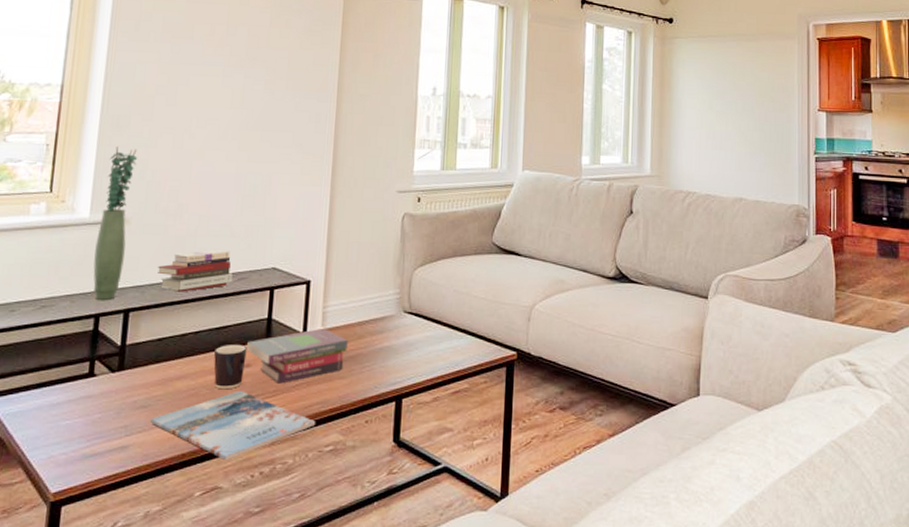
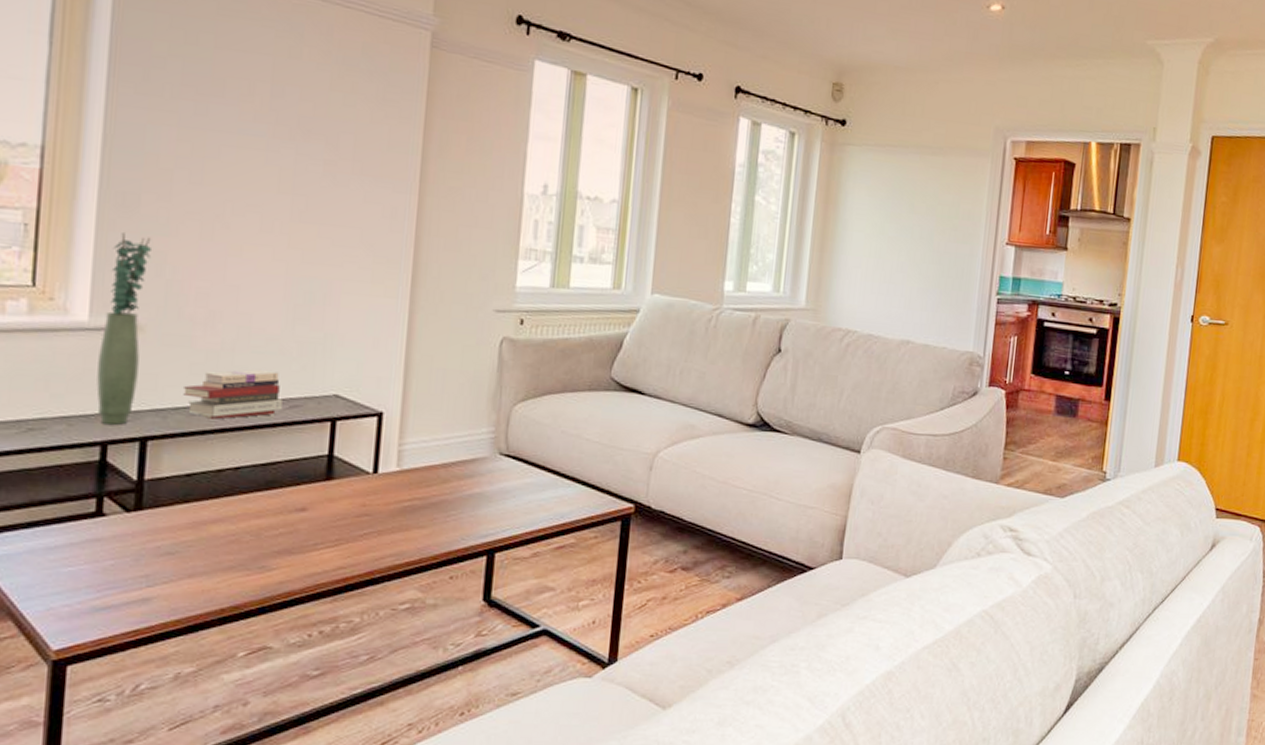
magazine: present [151,390,316,461] -> none [179,537,389,618]
mug: present [214,343,247,390] -> none [259,483,302,537]
books: present [247,328,348,384] -> none [302,468,430,532]

